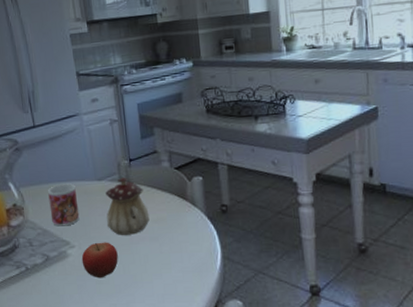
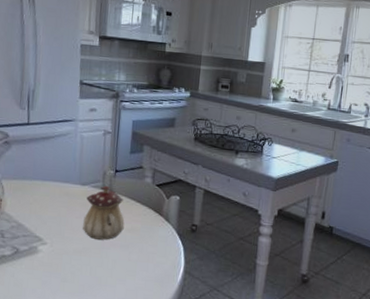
mug: present [48,183,80,227] -> none [28,182,58,223]
fruit: present [81,242,118,278] -> none [51,243,88,277]

